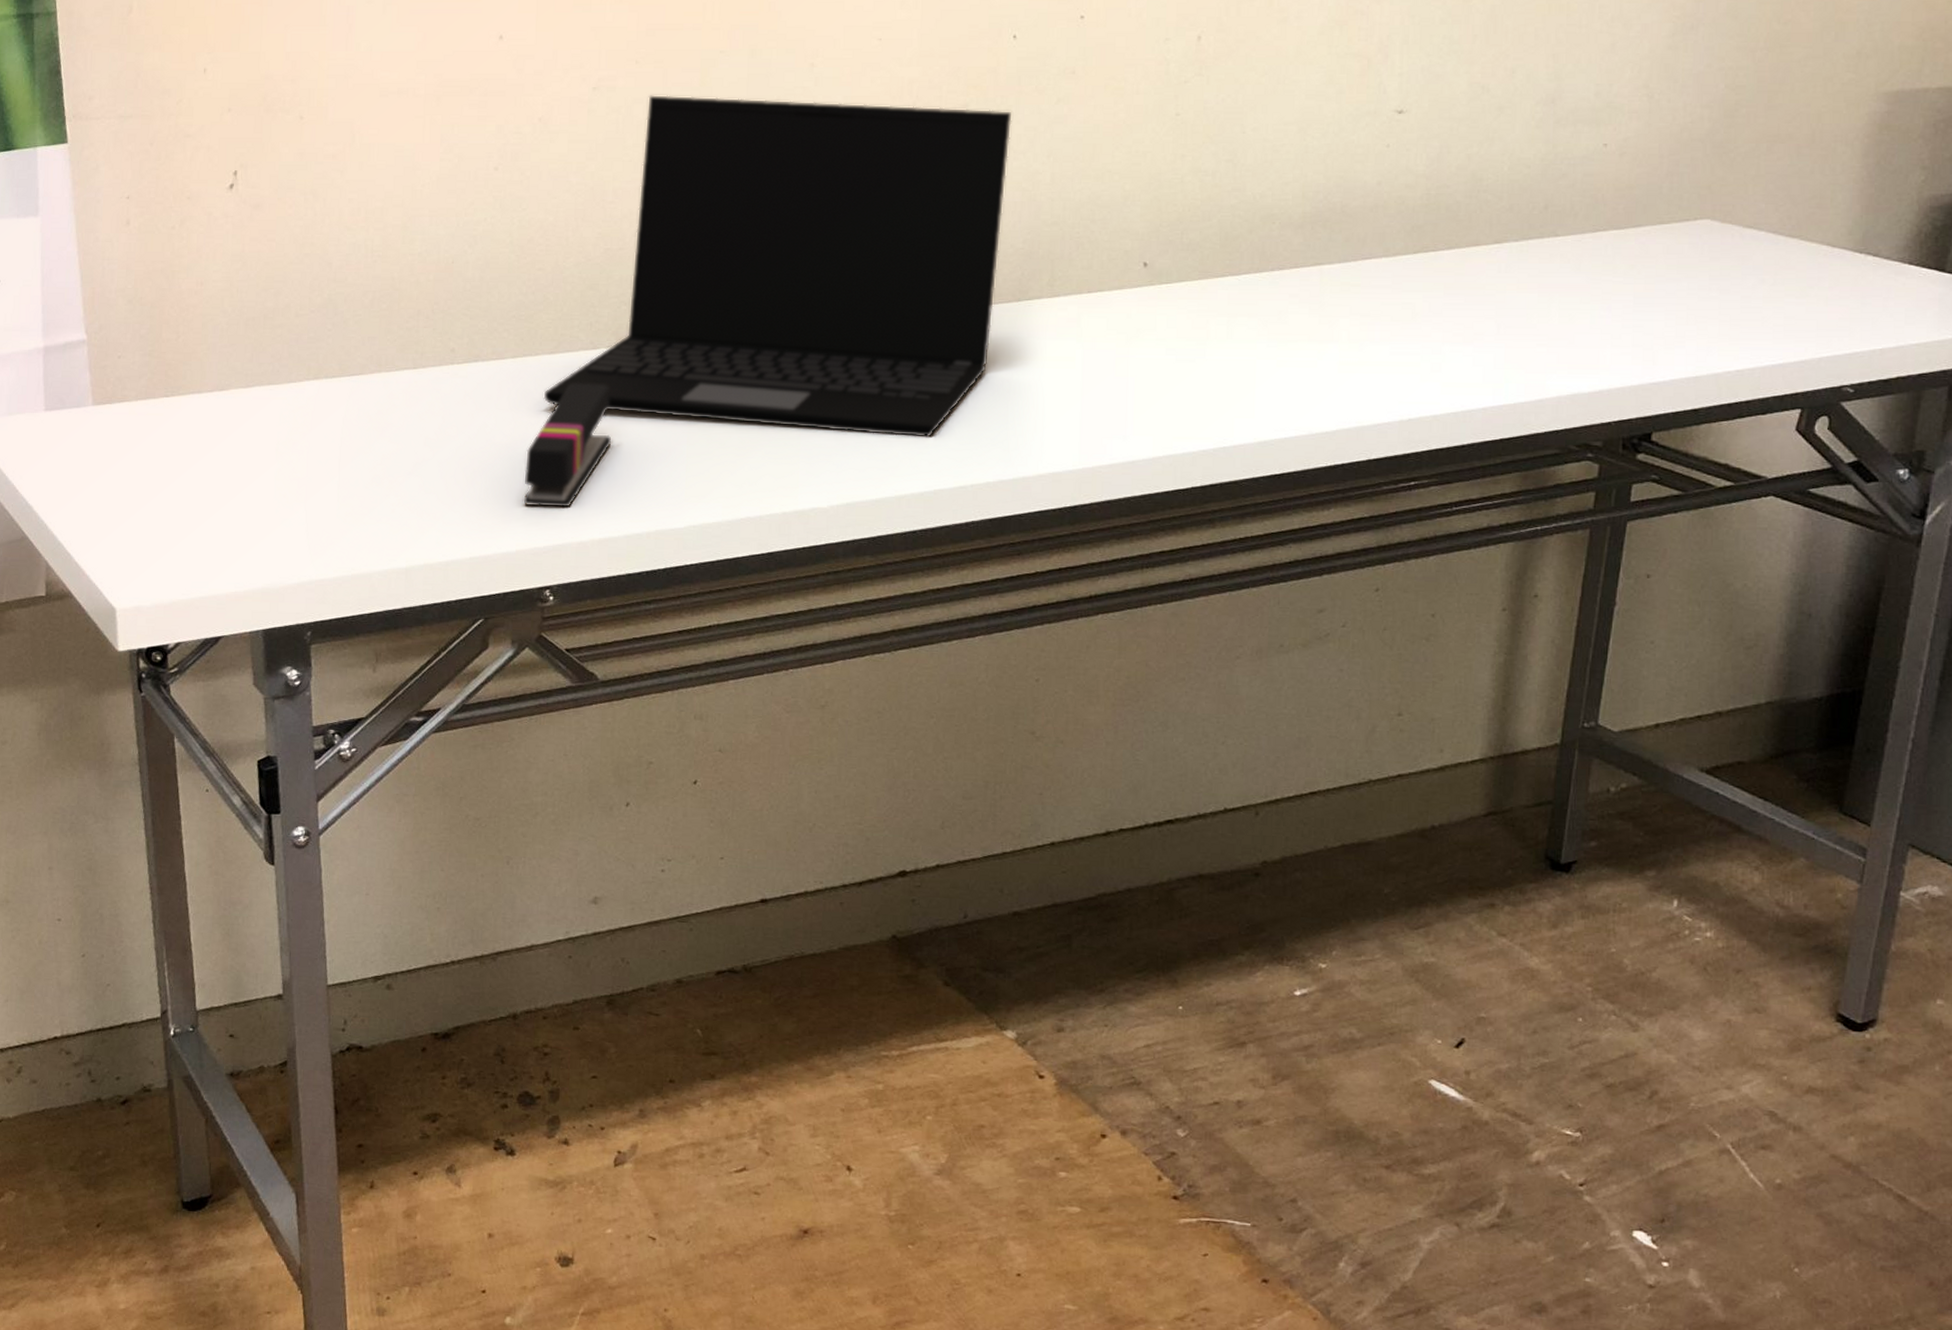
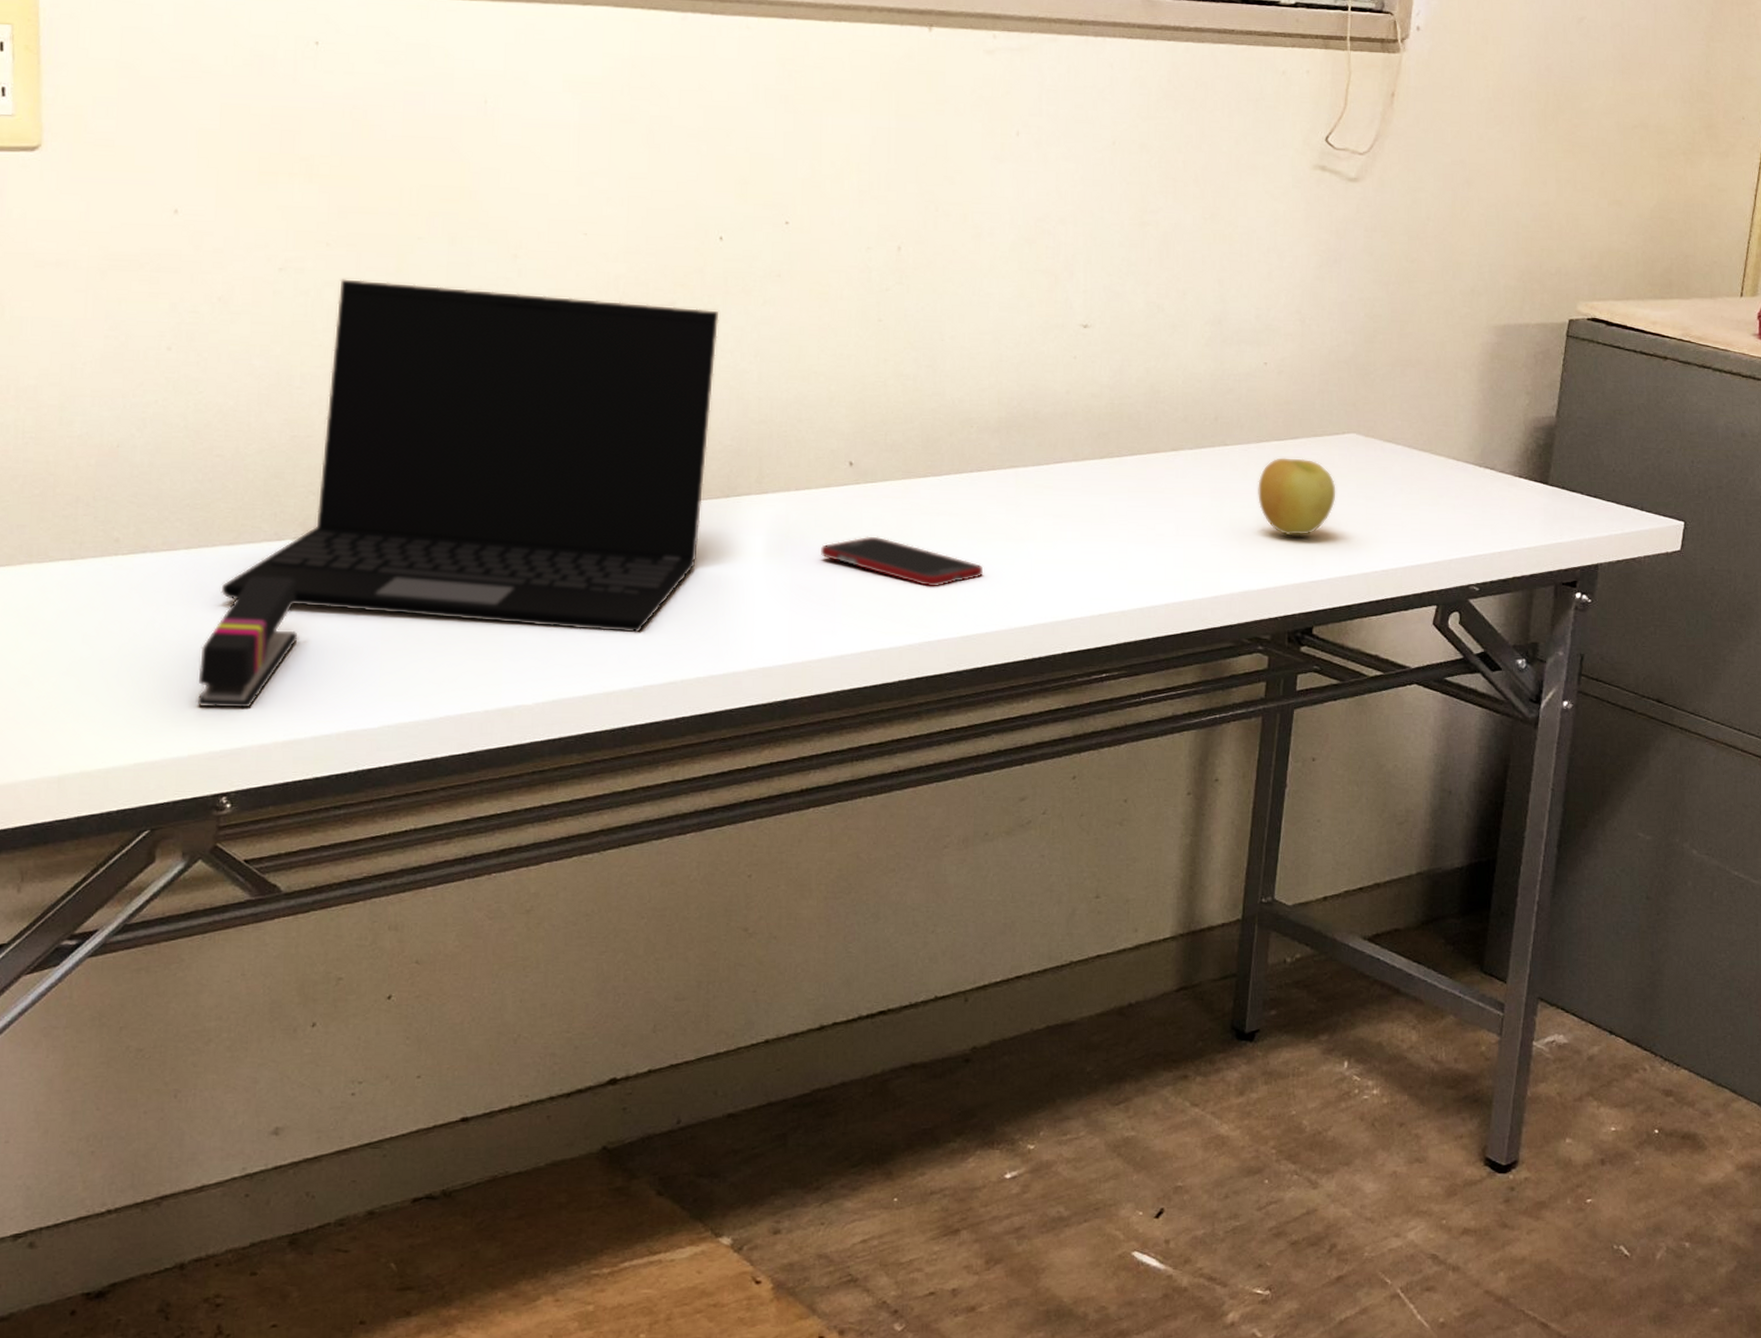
cell phone: none [1113,338,1283,391] -> present [821,536,983,587]
apple: none [1592,248,1685,334] -> present [1258,458,1336,536]

